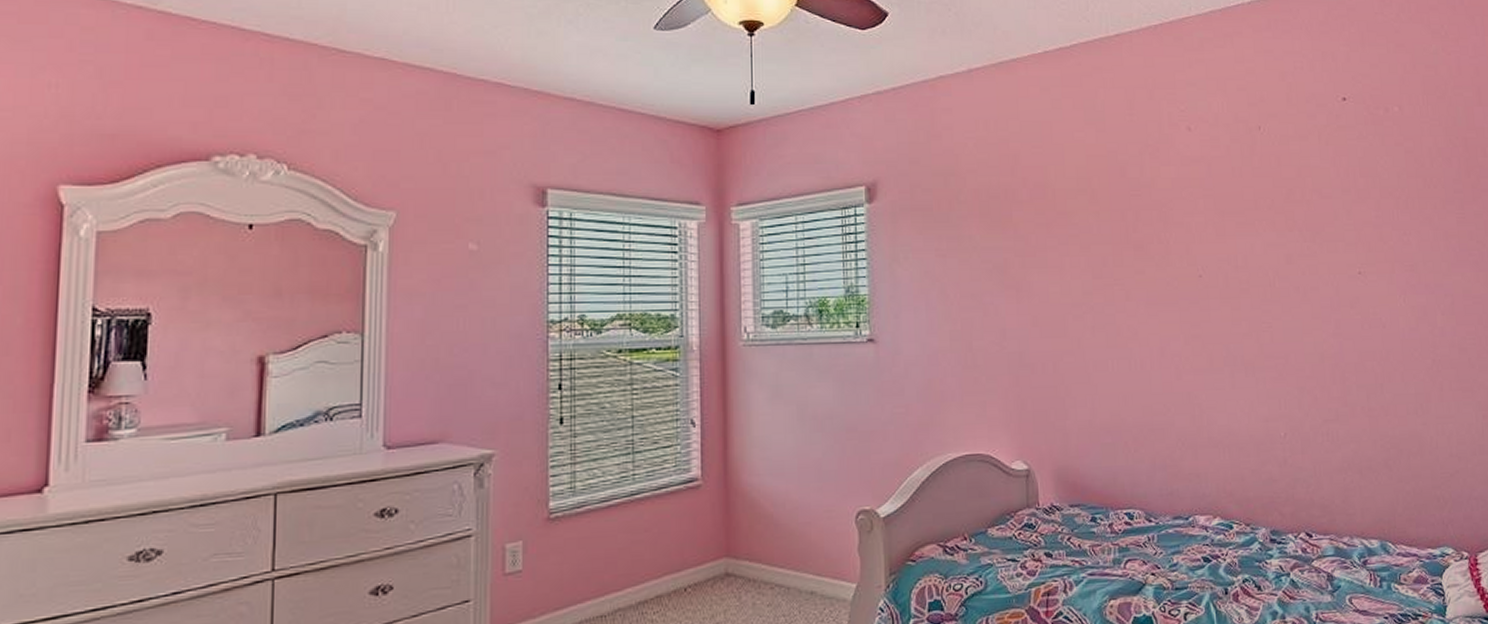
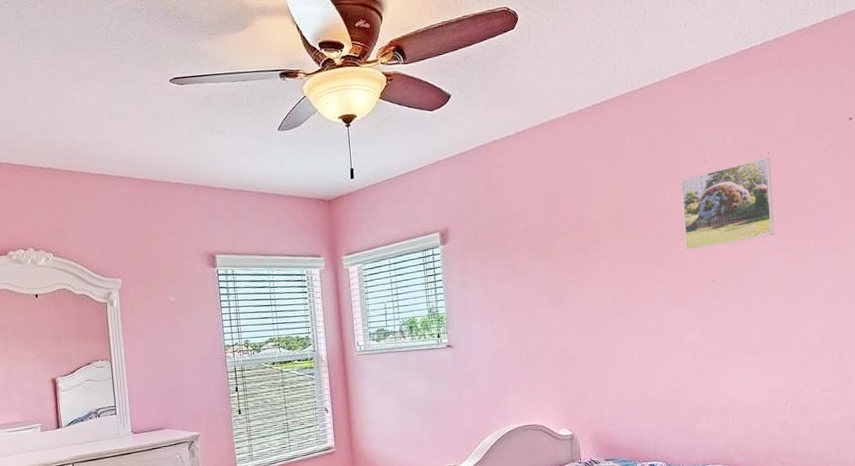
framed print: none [1162,133,1268,237] -> present [681,157,775,251]

